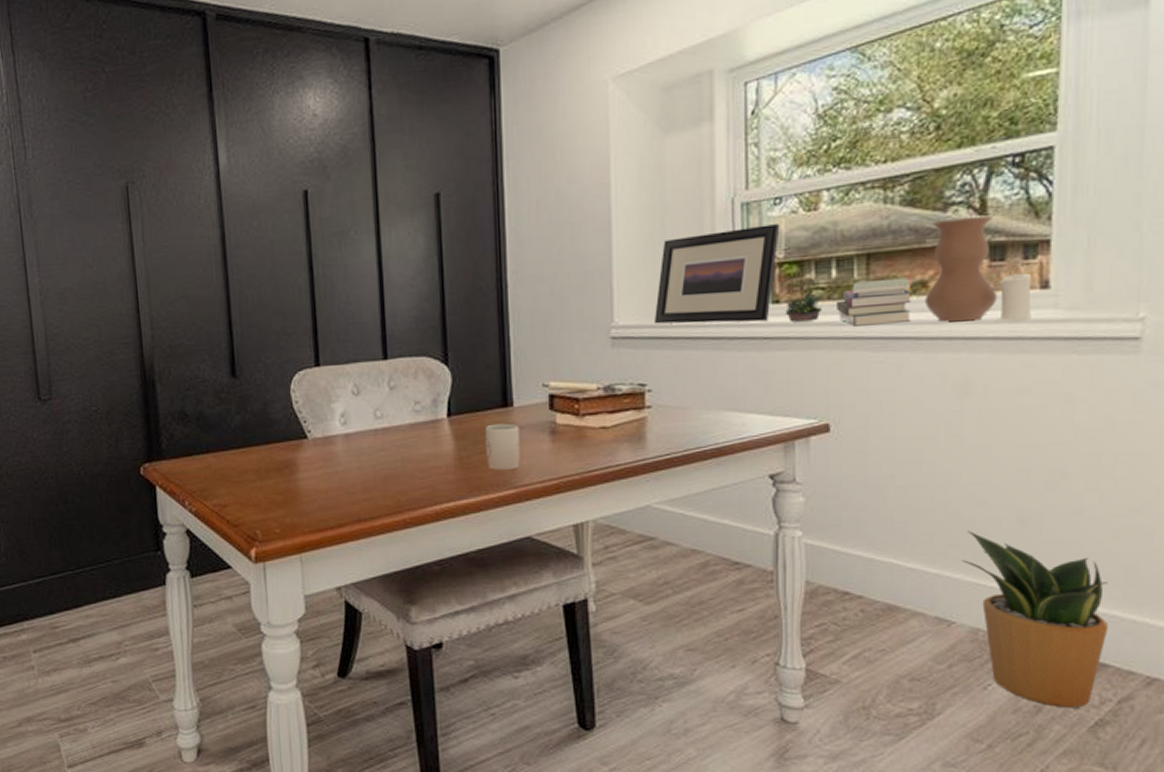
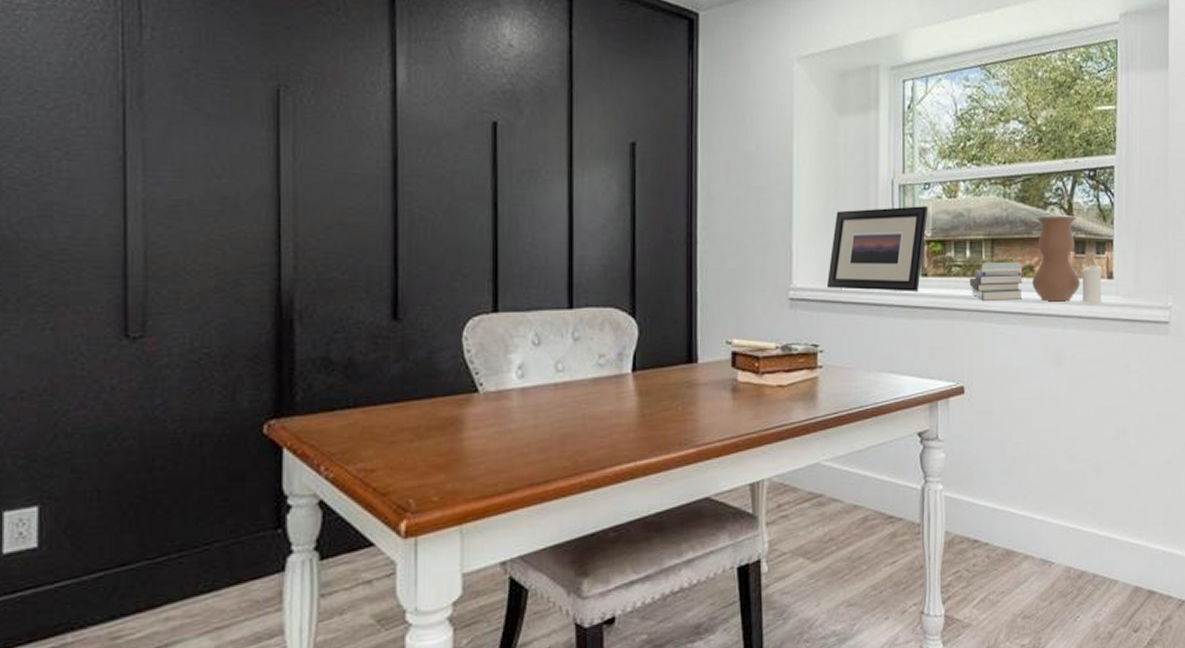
mug: present [484,423,521,471] -> none [668,380,704,429]
succulent planter: present [785,294,822,322] -> none [931,271,959,294]
potted plant: present [961,530,1109,708] -> none [1058,480,1155,632]

